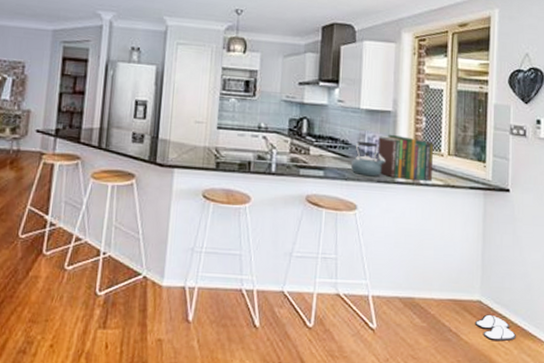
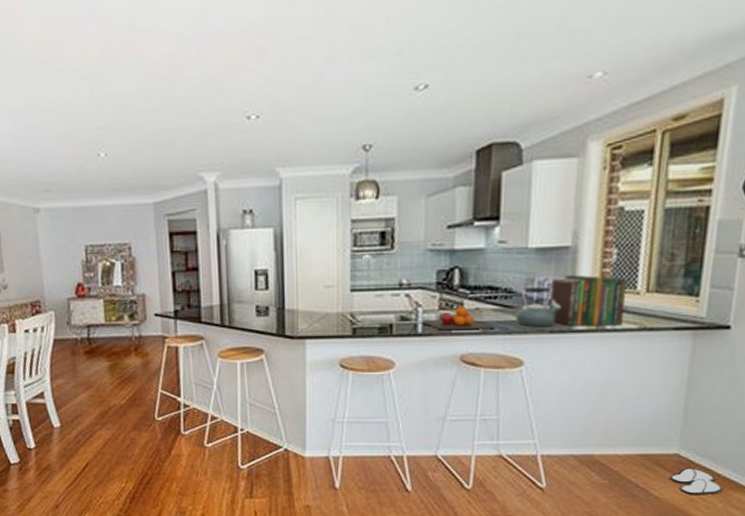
chopping board: none [275,152,335,175] -> present [422,307,495,331]

